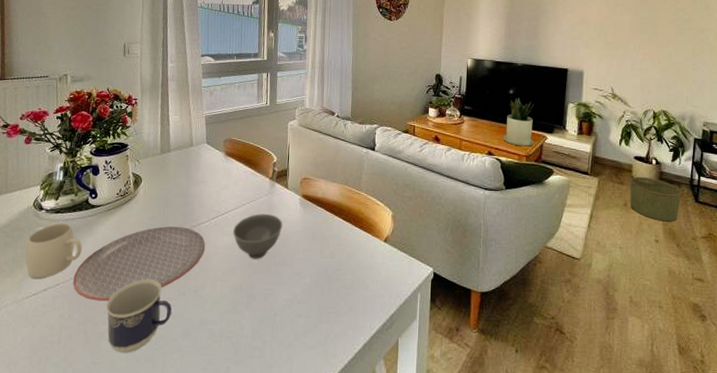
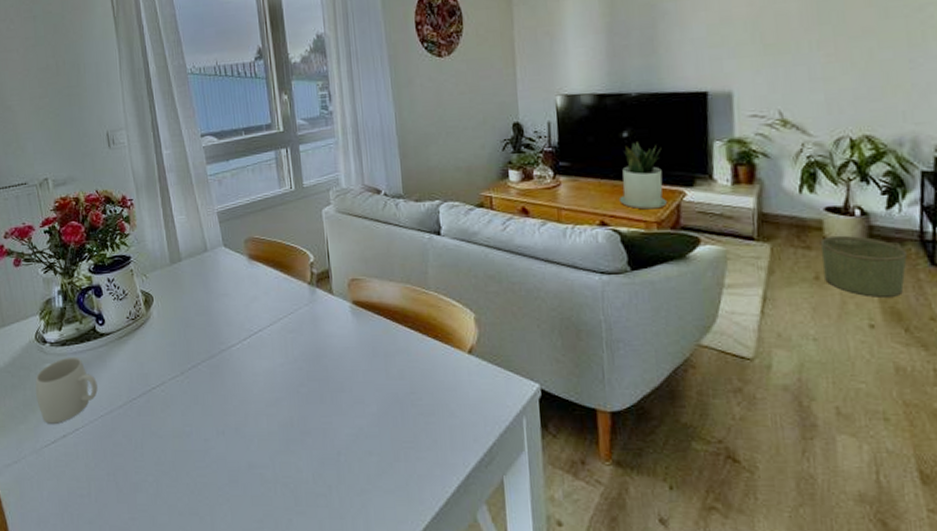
plate: present [72,226,205,302] -> none [93,352,241,447]
cup: present [106,279,172,353] -> none [135,418,212,506]
bowl: present [233,214,283,259] -> none [272,329,333,386]

